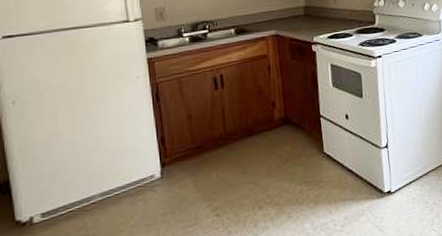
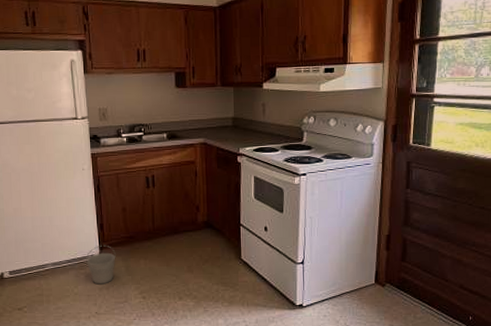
bucket: none [144,161,182,210] -> present [86,245,116,285]

